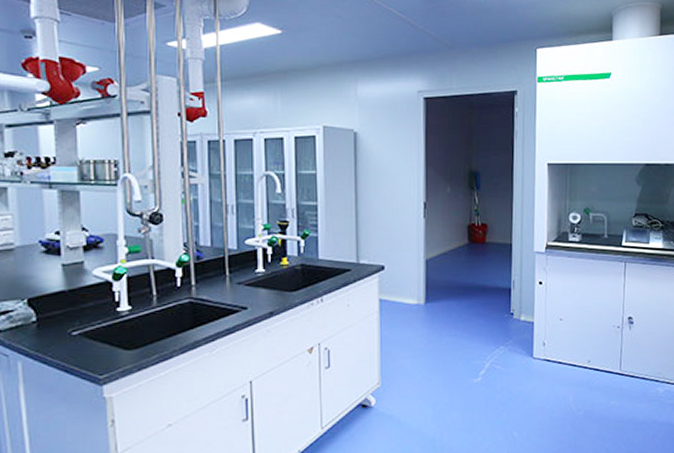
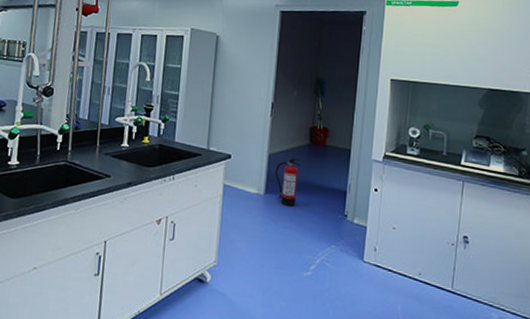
fire extinguisher: none [434,260,462,314] -> present [275,158,302,207]

